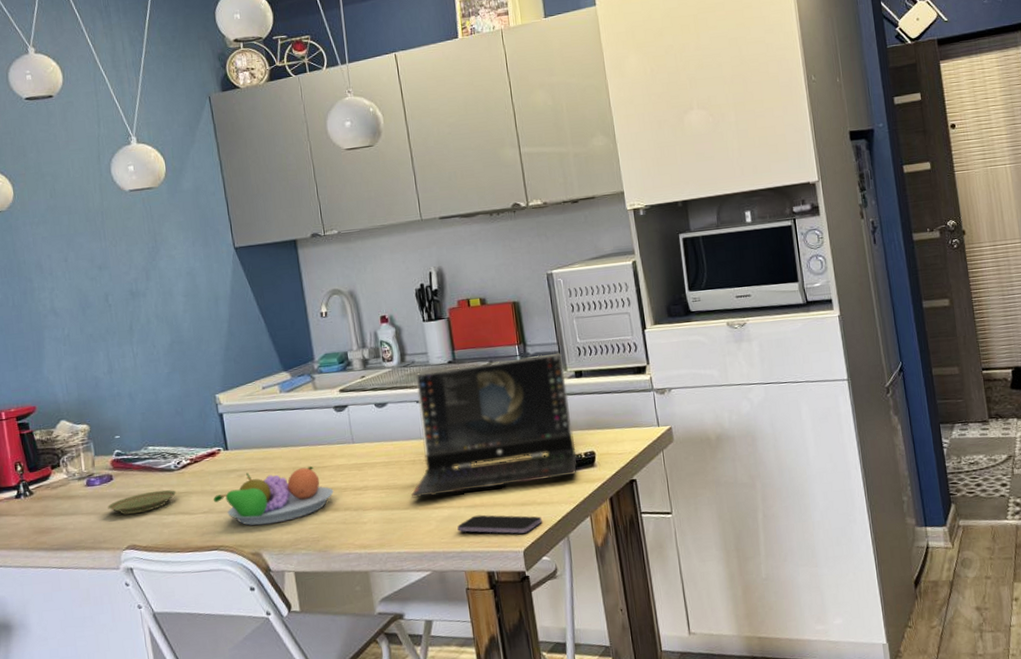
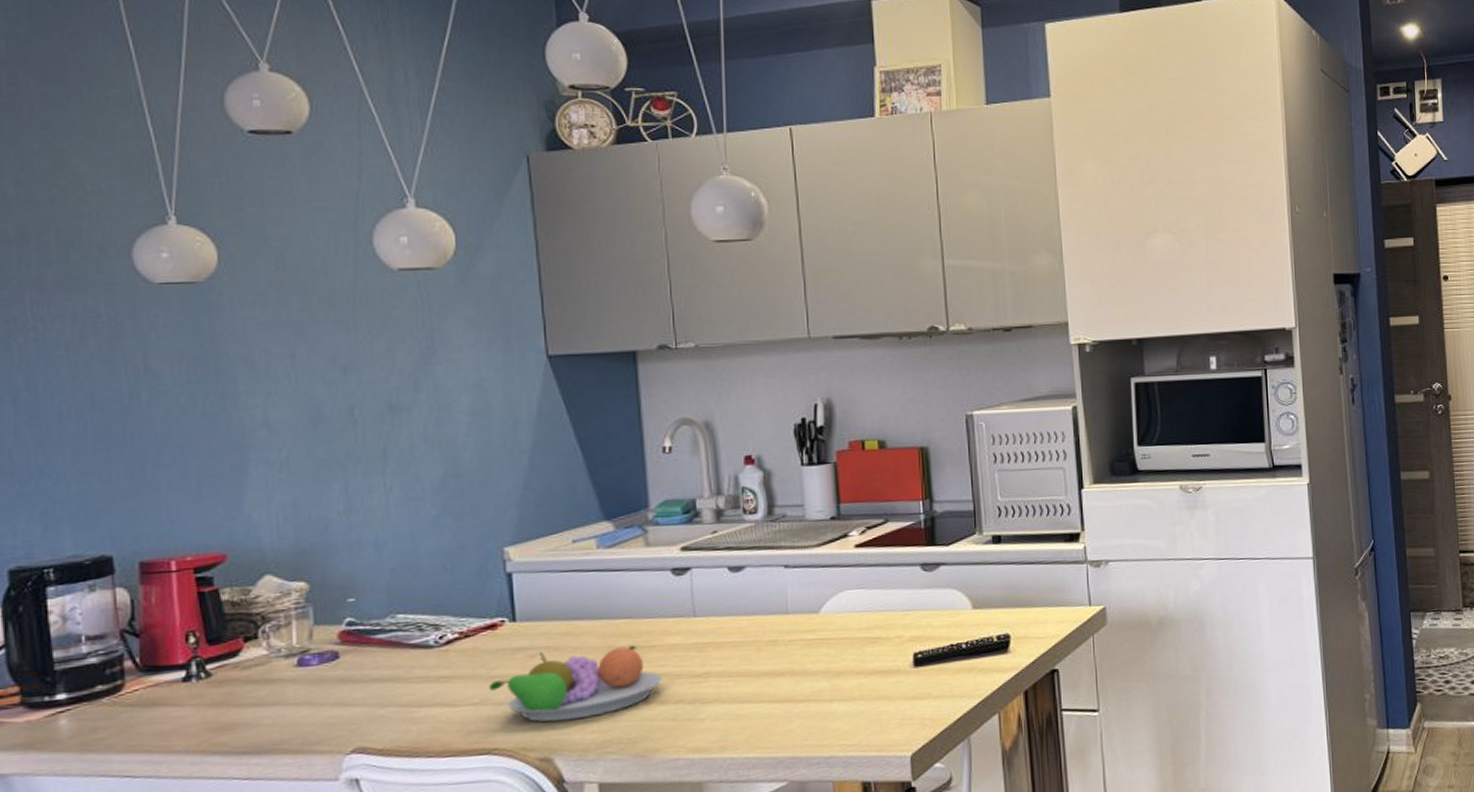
plate: present [107,489,177,514] -> none [328,672,435,706]
laptop computer: present [411,352,577,498] -> none [769,512,987,688]
smartphone: present [457,514,542,534] -> none [827,710,937,735]

